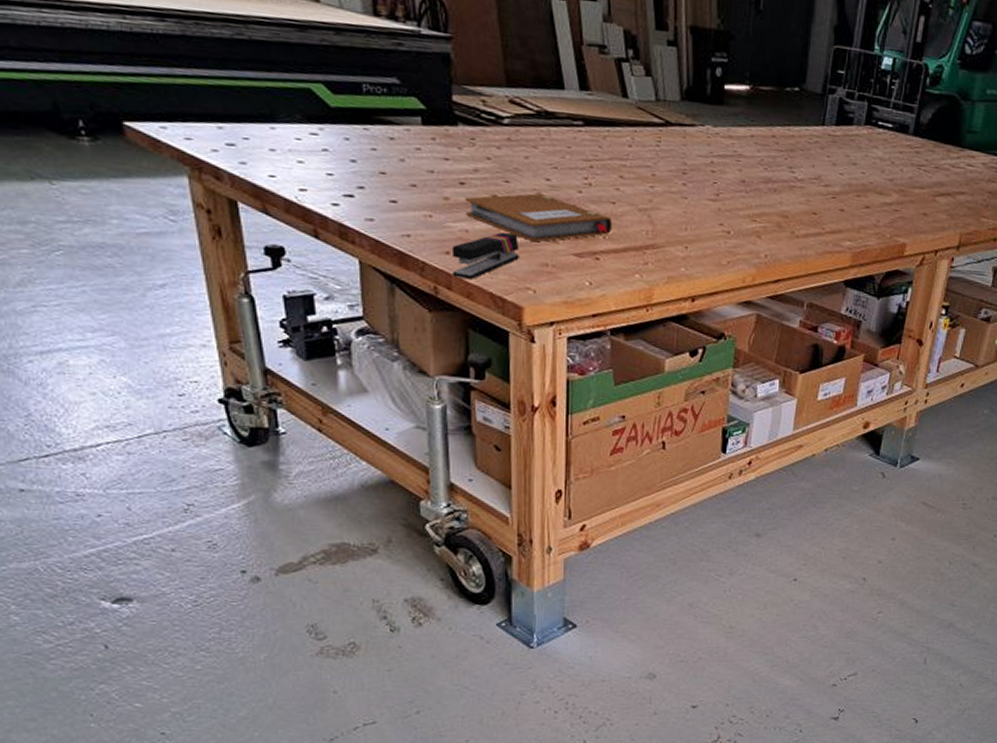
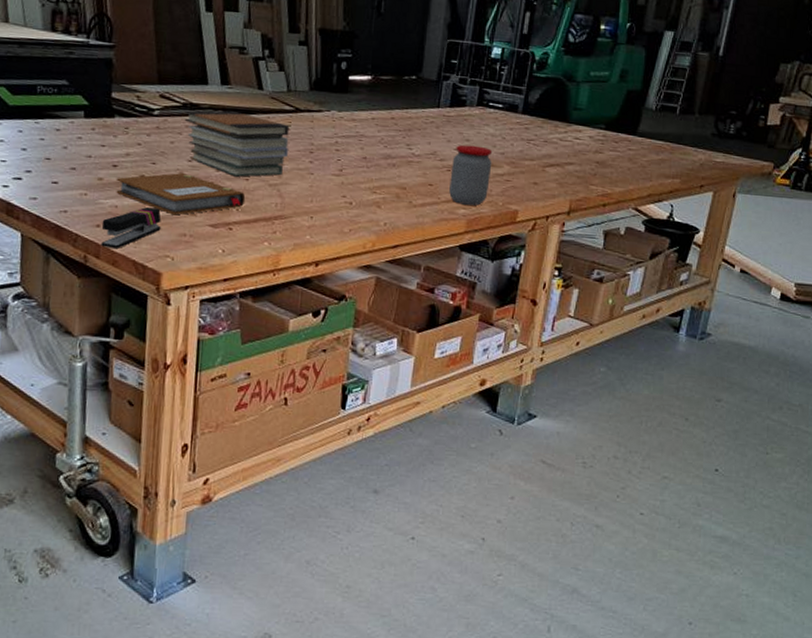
book stack: none [539,120,660,200] -> present [184,110,290,177]
jar: none [834,168,881,238] -> present [449,144,493,206]

